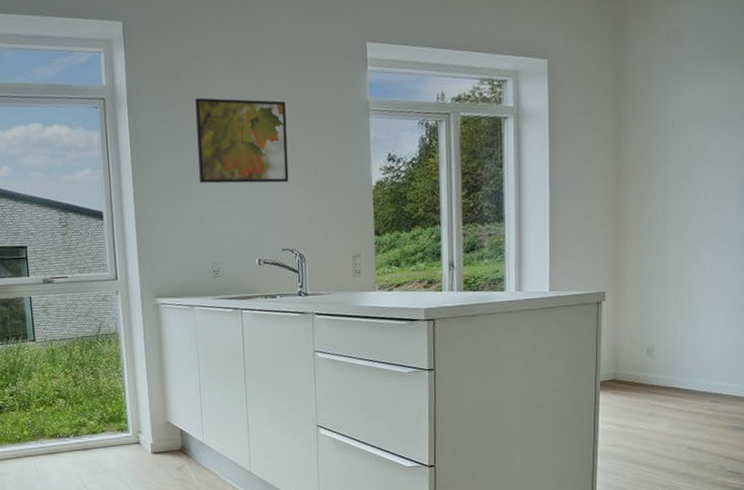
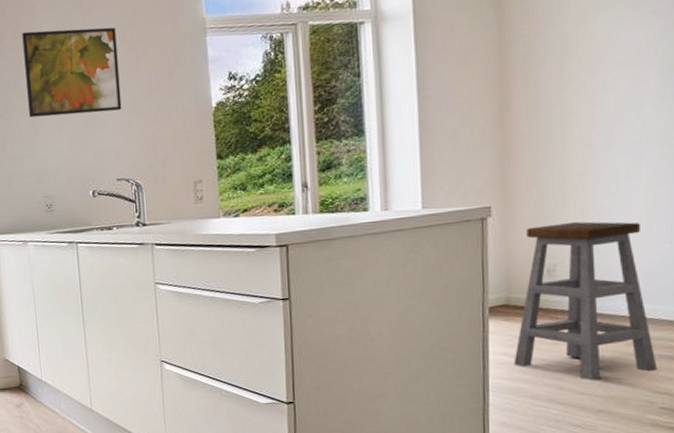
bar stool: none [618,309,728,447] -> present [513,221,657,380]

